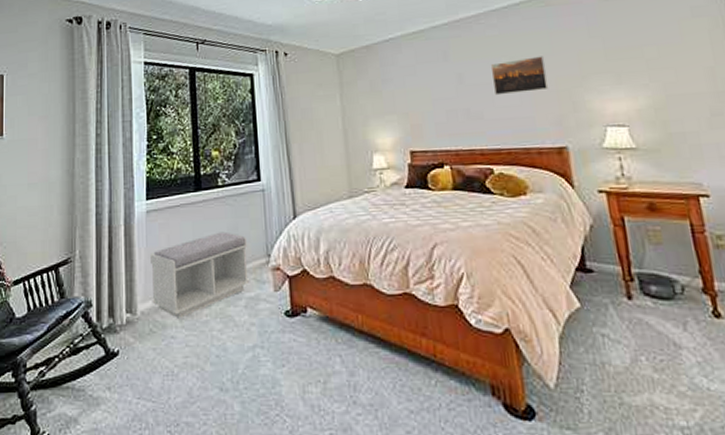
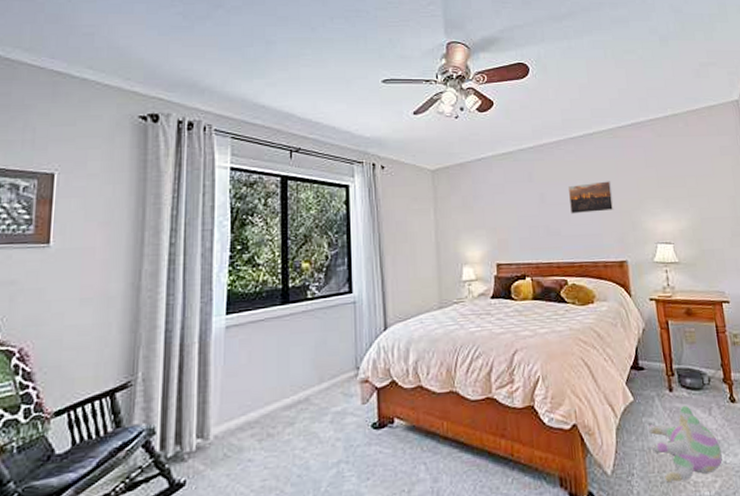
bench: present [150,231,250,318] -> none [228,345,337,440]
plush toy: none [600,318,705,405] -> present [647,406,723,483]

